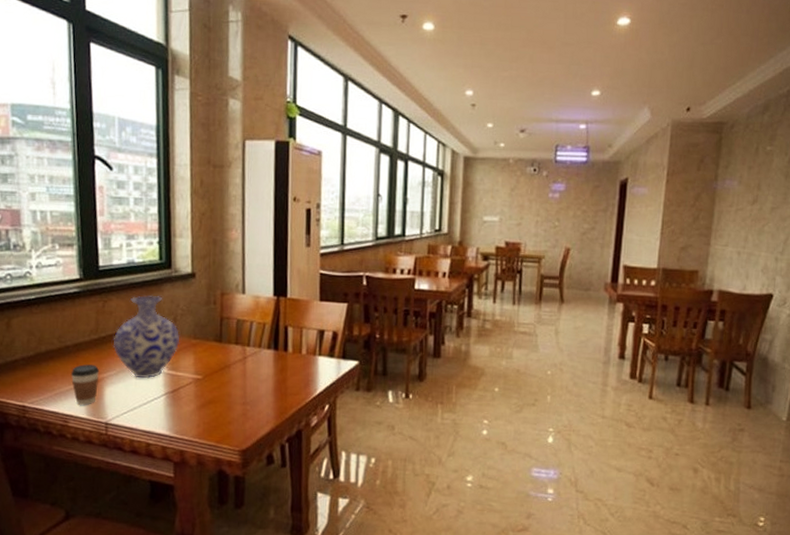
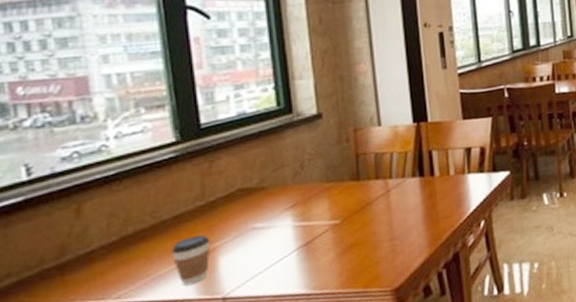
vase: present [112,295,181,379] -> none [225,143,311,239]

